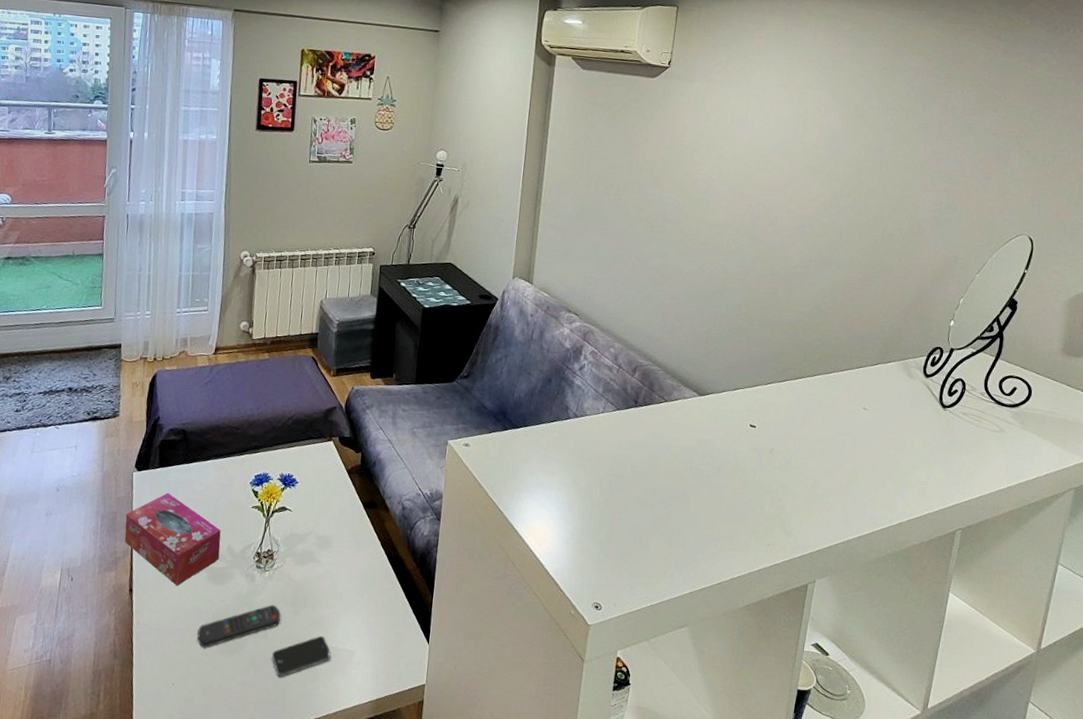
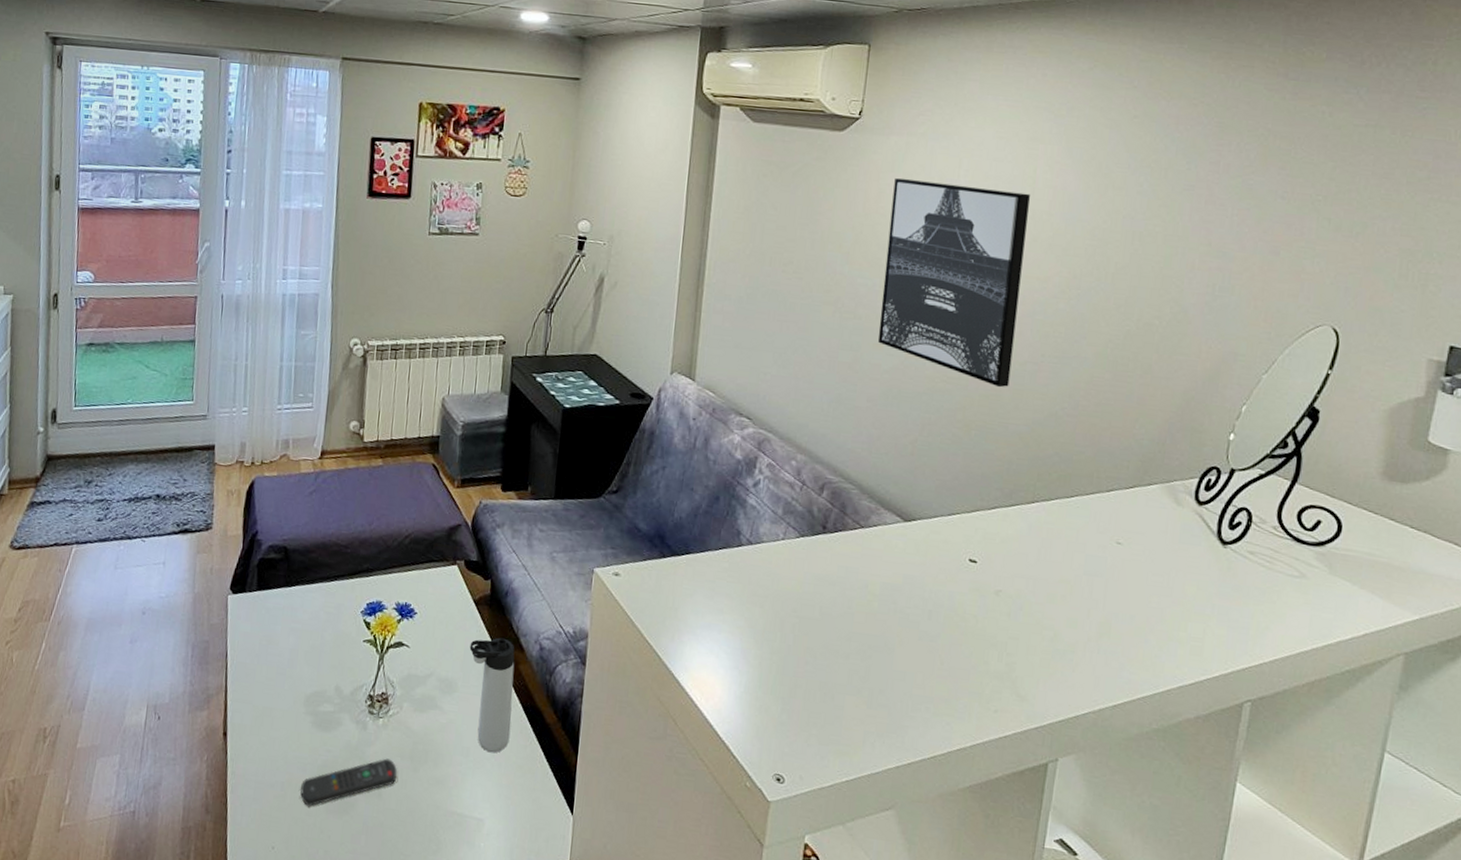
tissue box: present [124,492,221,586] -> none [218,620,328,732]
smartphone: present [271,635,331,677] -> none [386,798,456,846]
thermos bottle: none [343,500,382,596] -> present [469,637,515,753]
wall art: none [681,116,802,287] -> present [878,178,1030,388]

